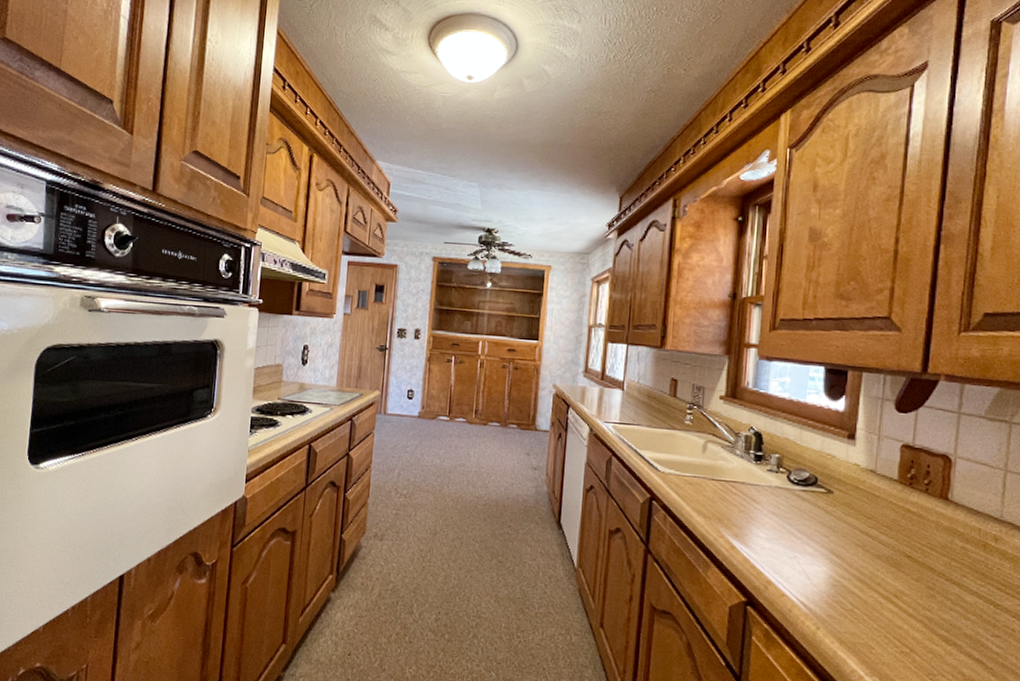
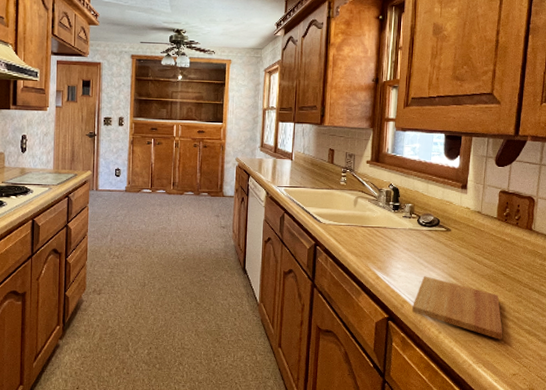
cutting board: none [779,550,908,646] -> present [412,276,503,340]

